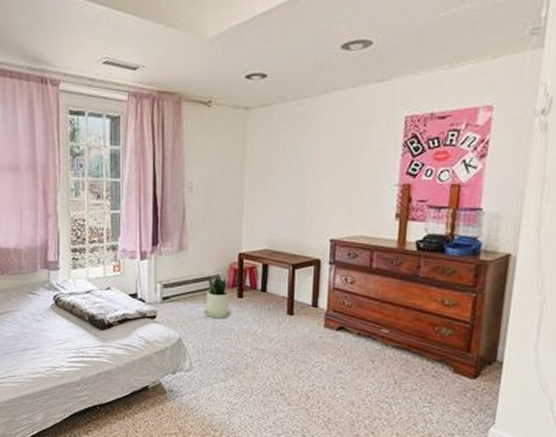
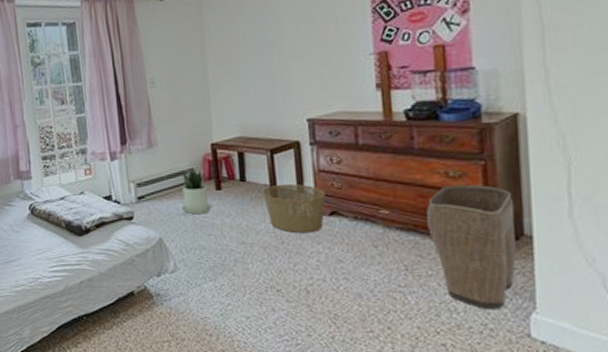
basket: none [279,297,337,345] -> present [262,183,326,234]
laundry basket: none [419,312,493,423] -> present [426,184,516,310]

